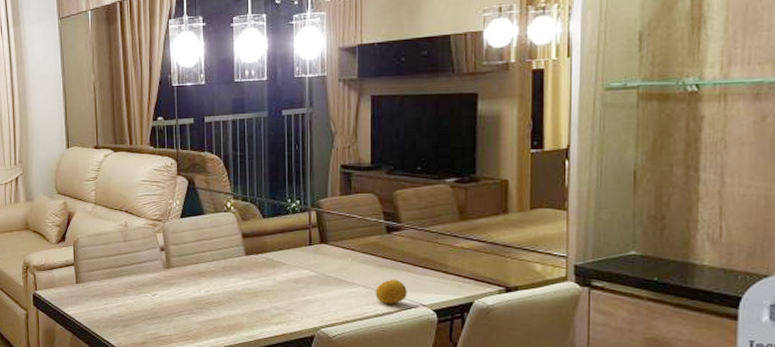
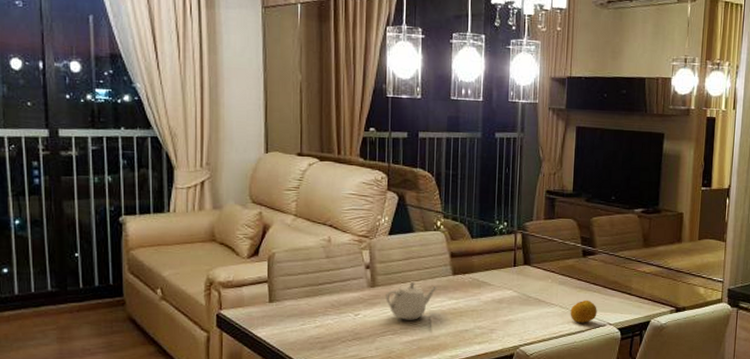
teapot: none [180,262,231,300] -> present [386,281,438,320]

